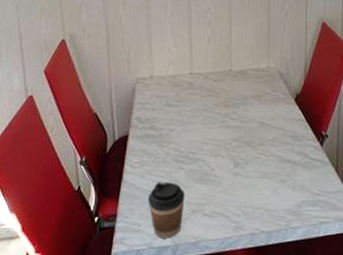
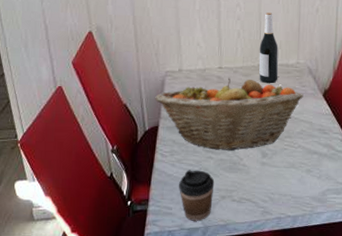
fruit basket: none [125,84,275,160] -> present [155,78,304,151]
wine bottle: none [229,17,250,89] -> present [259,12,279,84]

